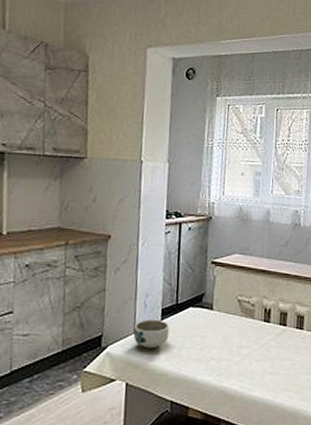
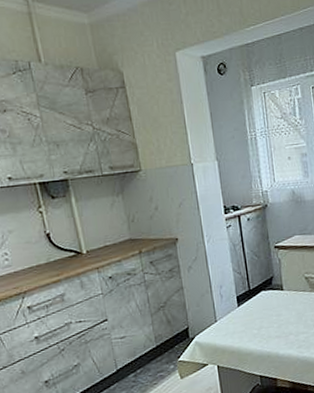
bowl: present [133,319,170,349] -> none [214,306,248,334]

